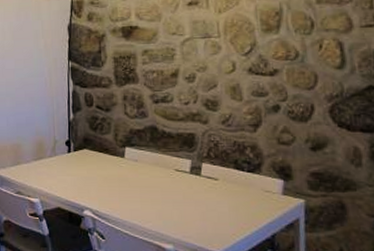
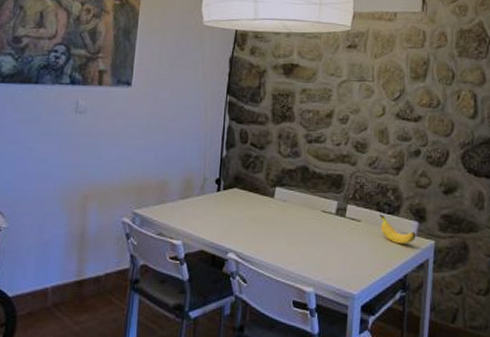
banana: none [238,173,282,203] -> present [379,214,416,244]

